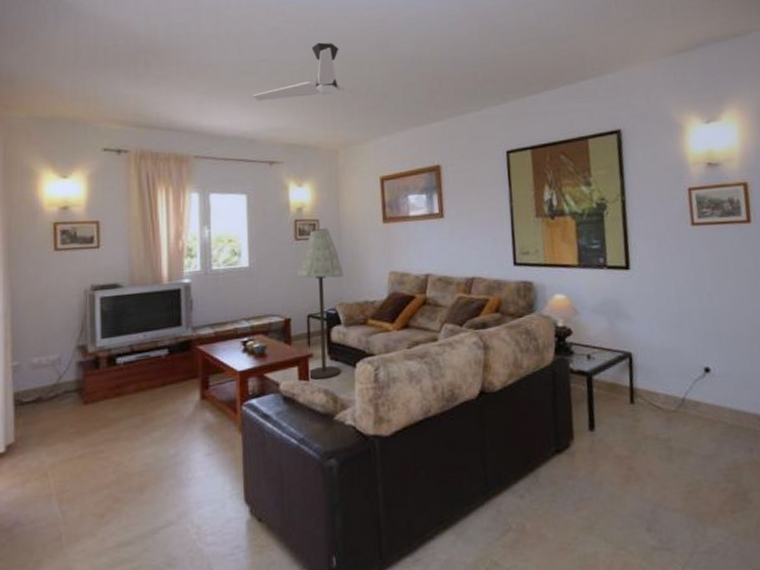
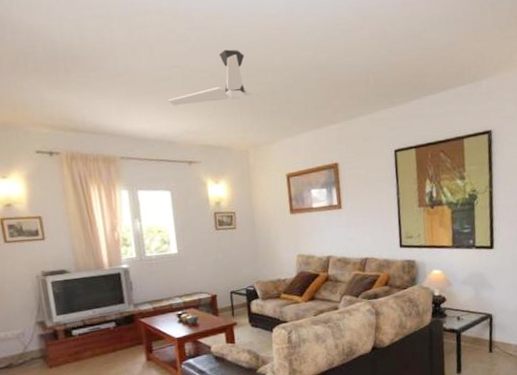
floor lamp: present [297,227,344,380] -> none [219,218,261,343]

